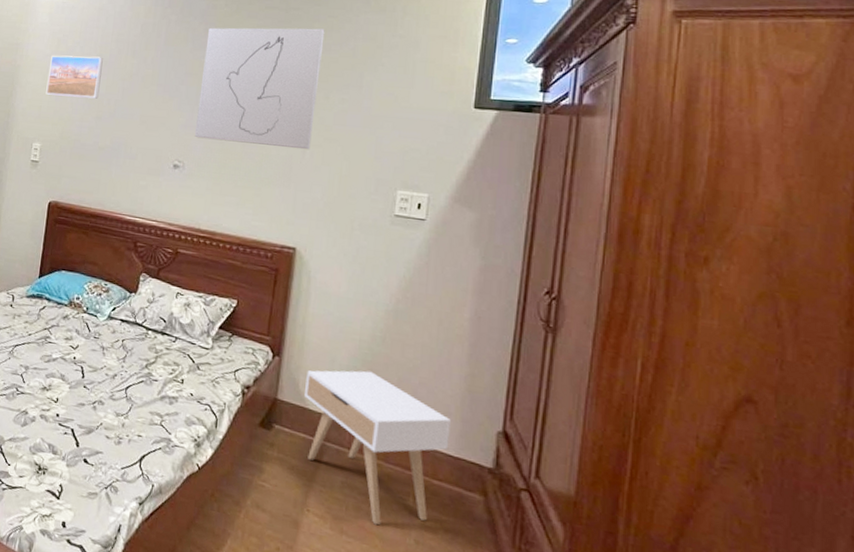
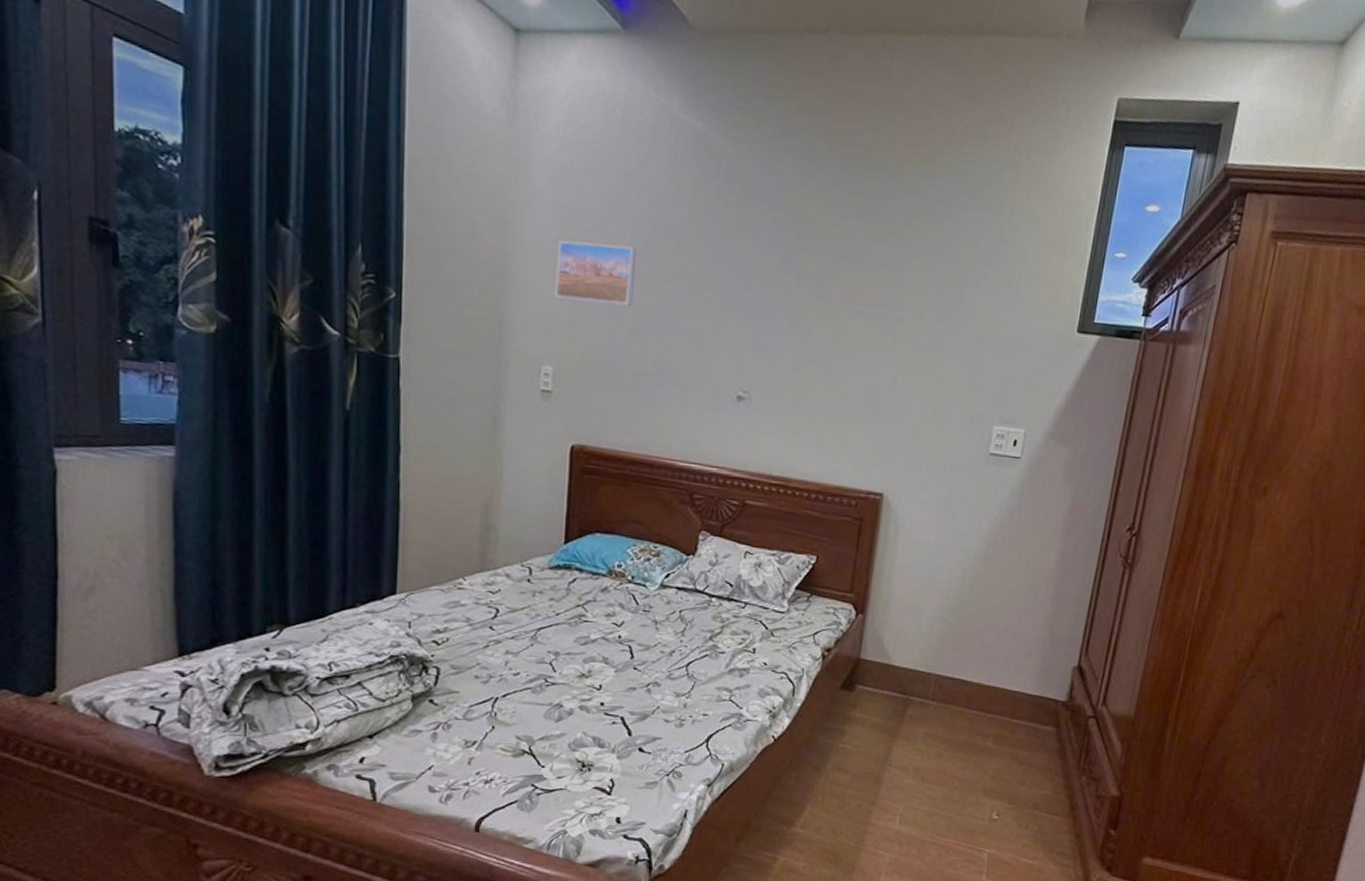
wall art: present [194,27,325,150] -> none [762,215,922,379]
nightstand: present [305,370,451,526] -> none [889,620,1032,769]

